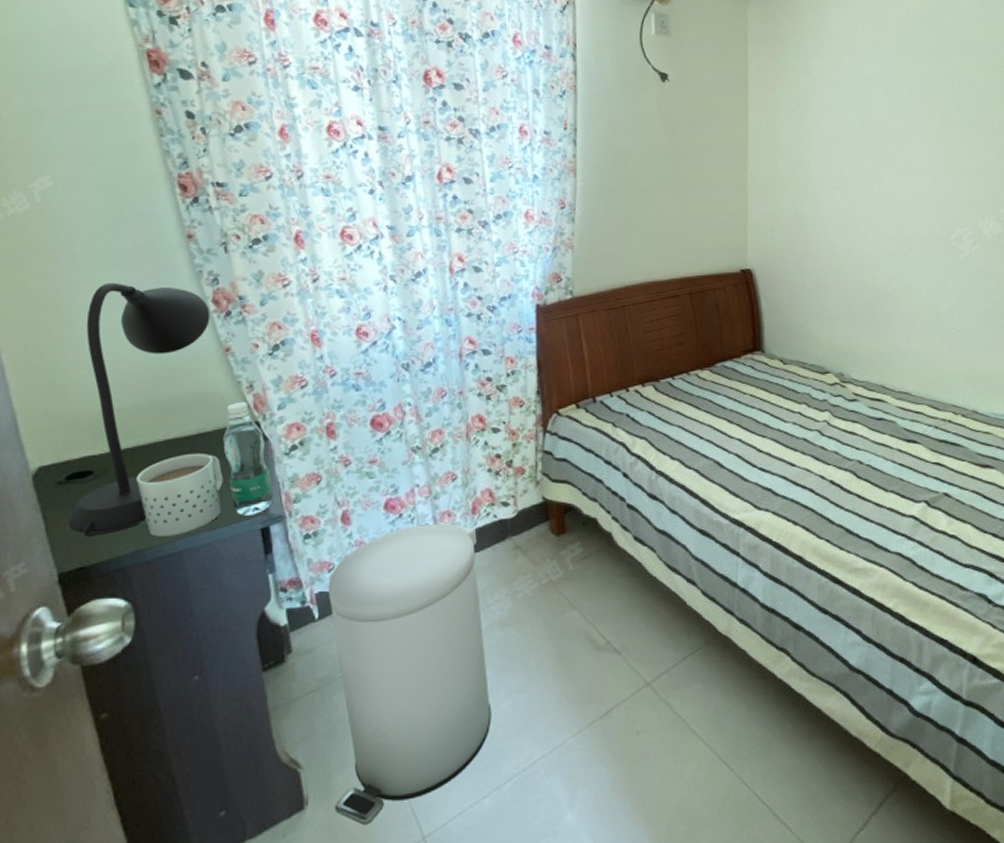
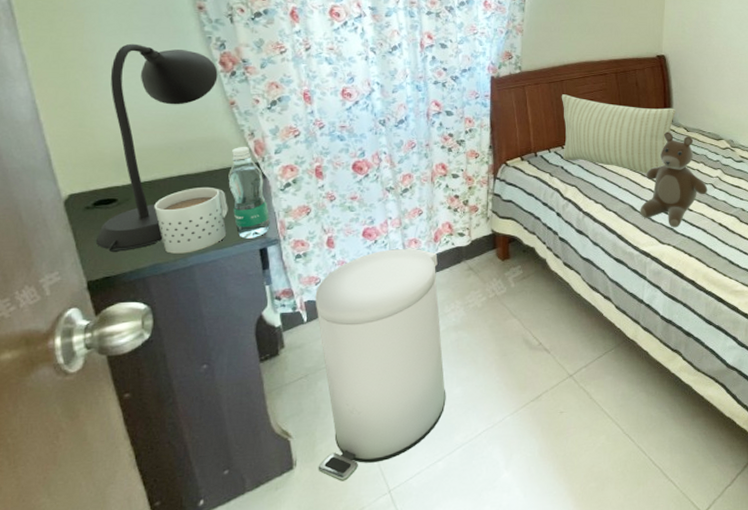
pillow: none [623,323,768,420] -> present [561,94,675,174]
bear: none [728,365,814,488] -> present [640,132,708,228]

